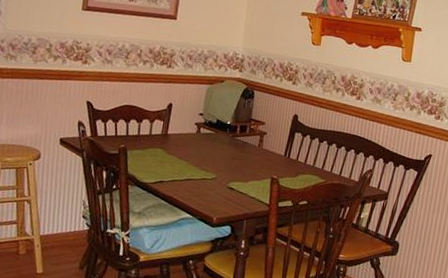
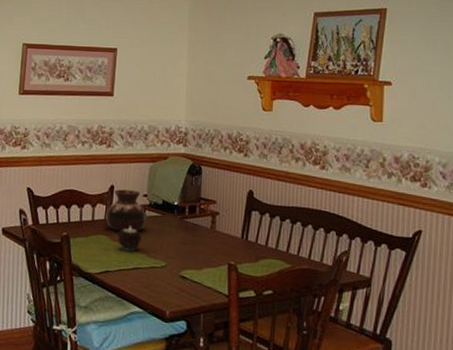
vase: none [163,107,201,147] -> present [106,189,146,232]
candle: none [172,142,196,164] -> present [117,227,142,251]

